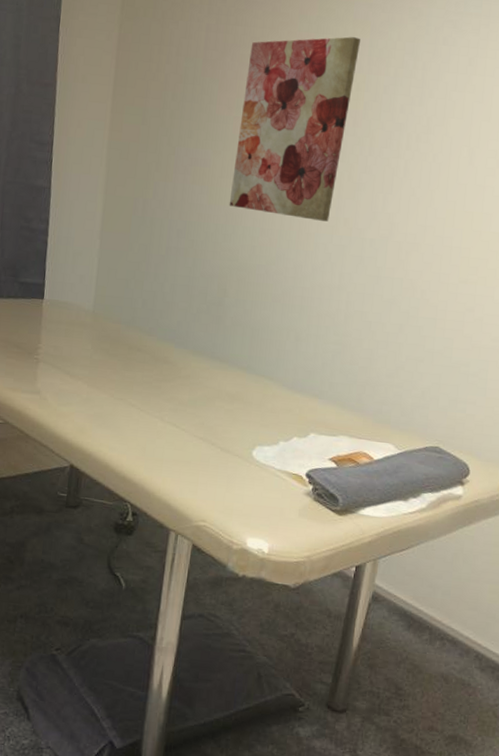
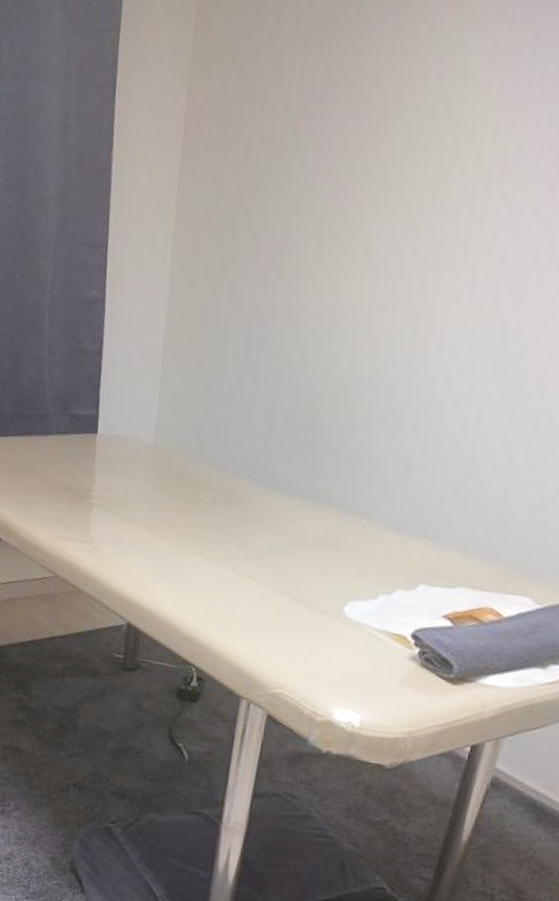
wall art: present [229,36,360,222] -> none [324,50,517,313]

